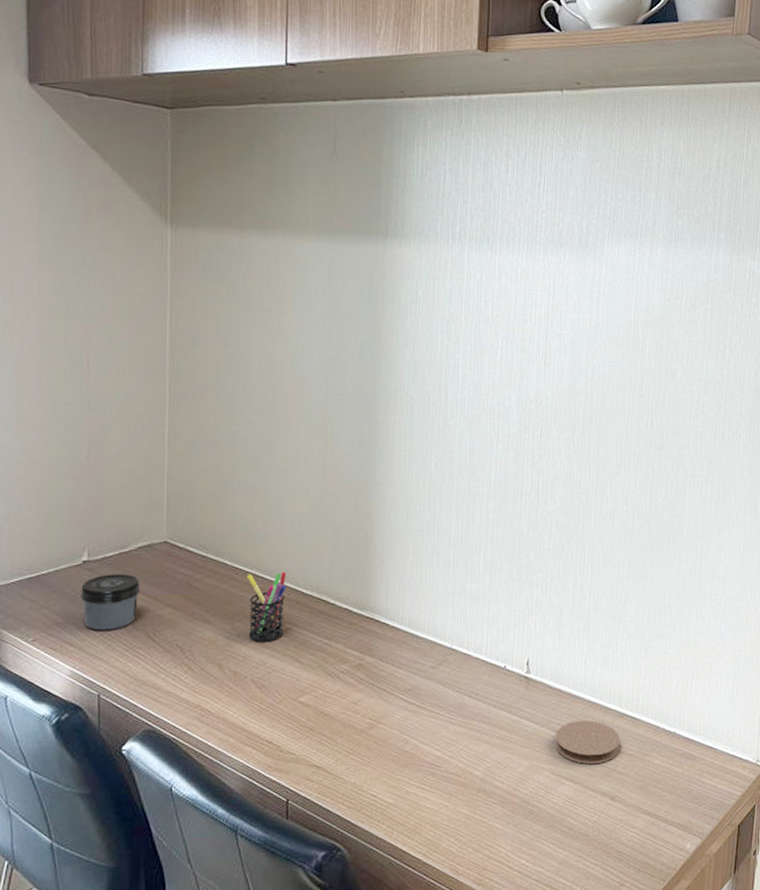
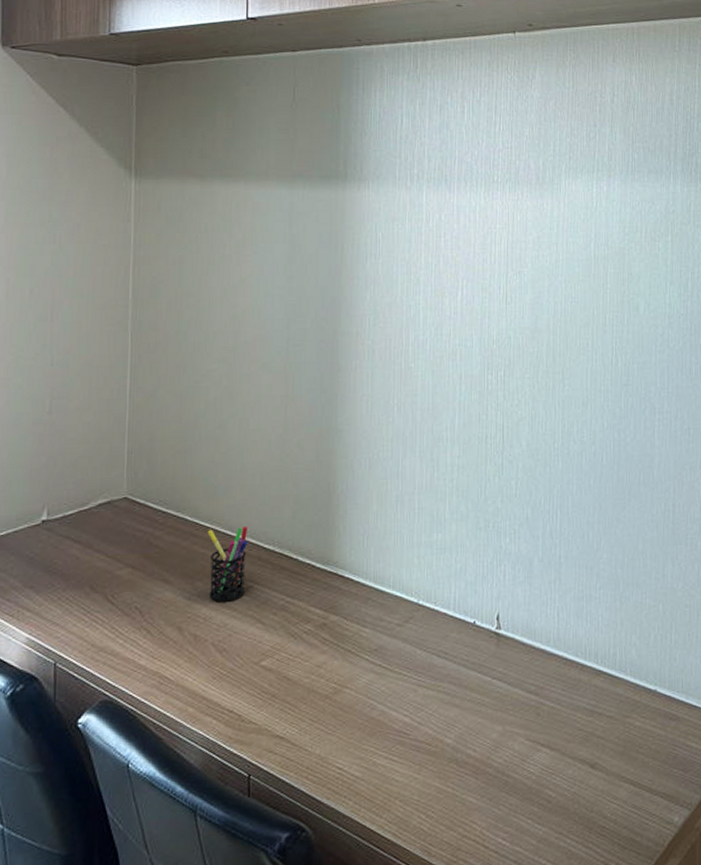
jar: present [81,574,141,630] -> none [39,533,100,594]
coaster: present [555,720,621,764] -> none [529,679,599,728]

